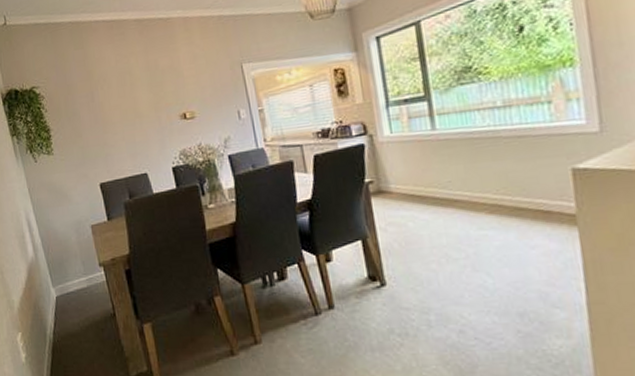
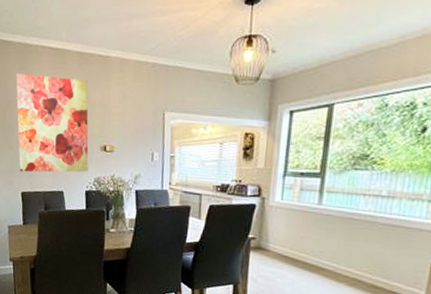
wall art: none [72,47,171,161] -> present [16,74,89,172]

